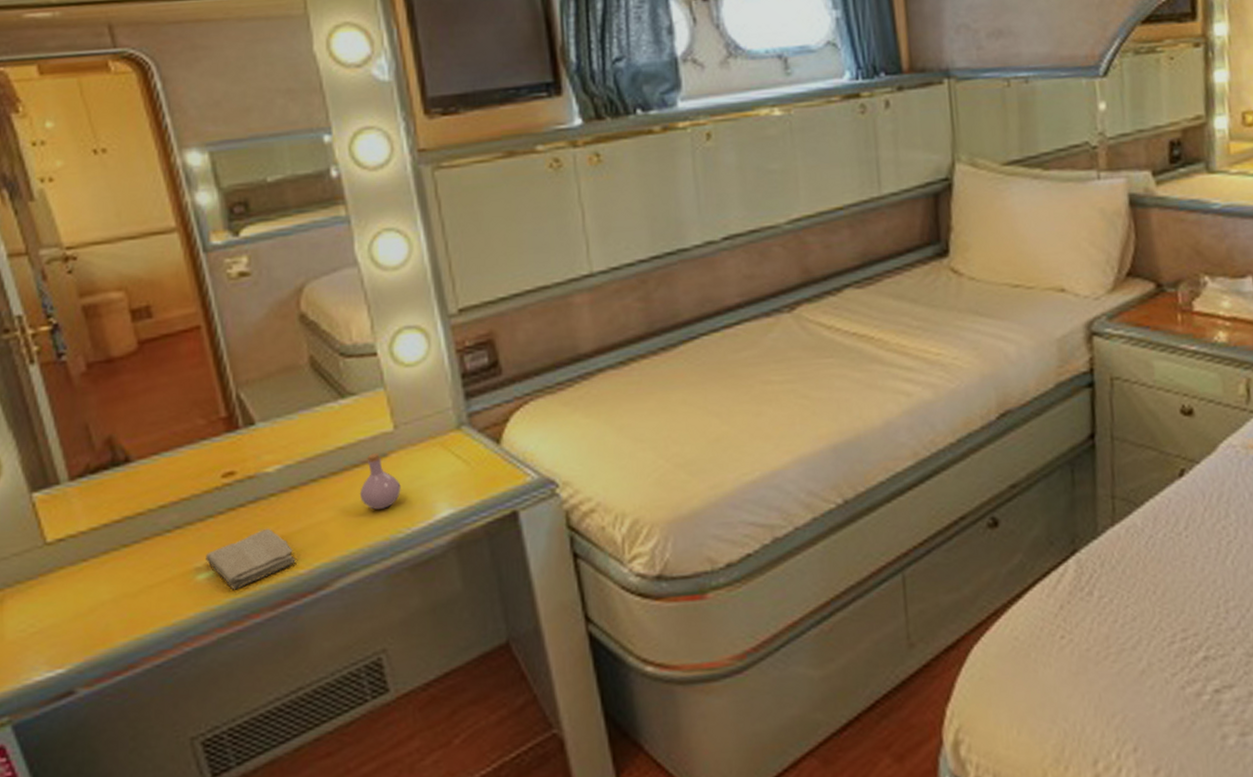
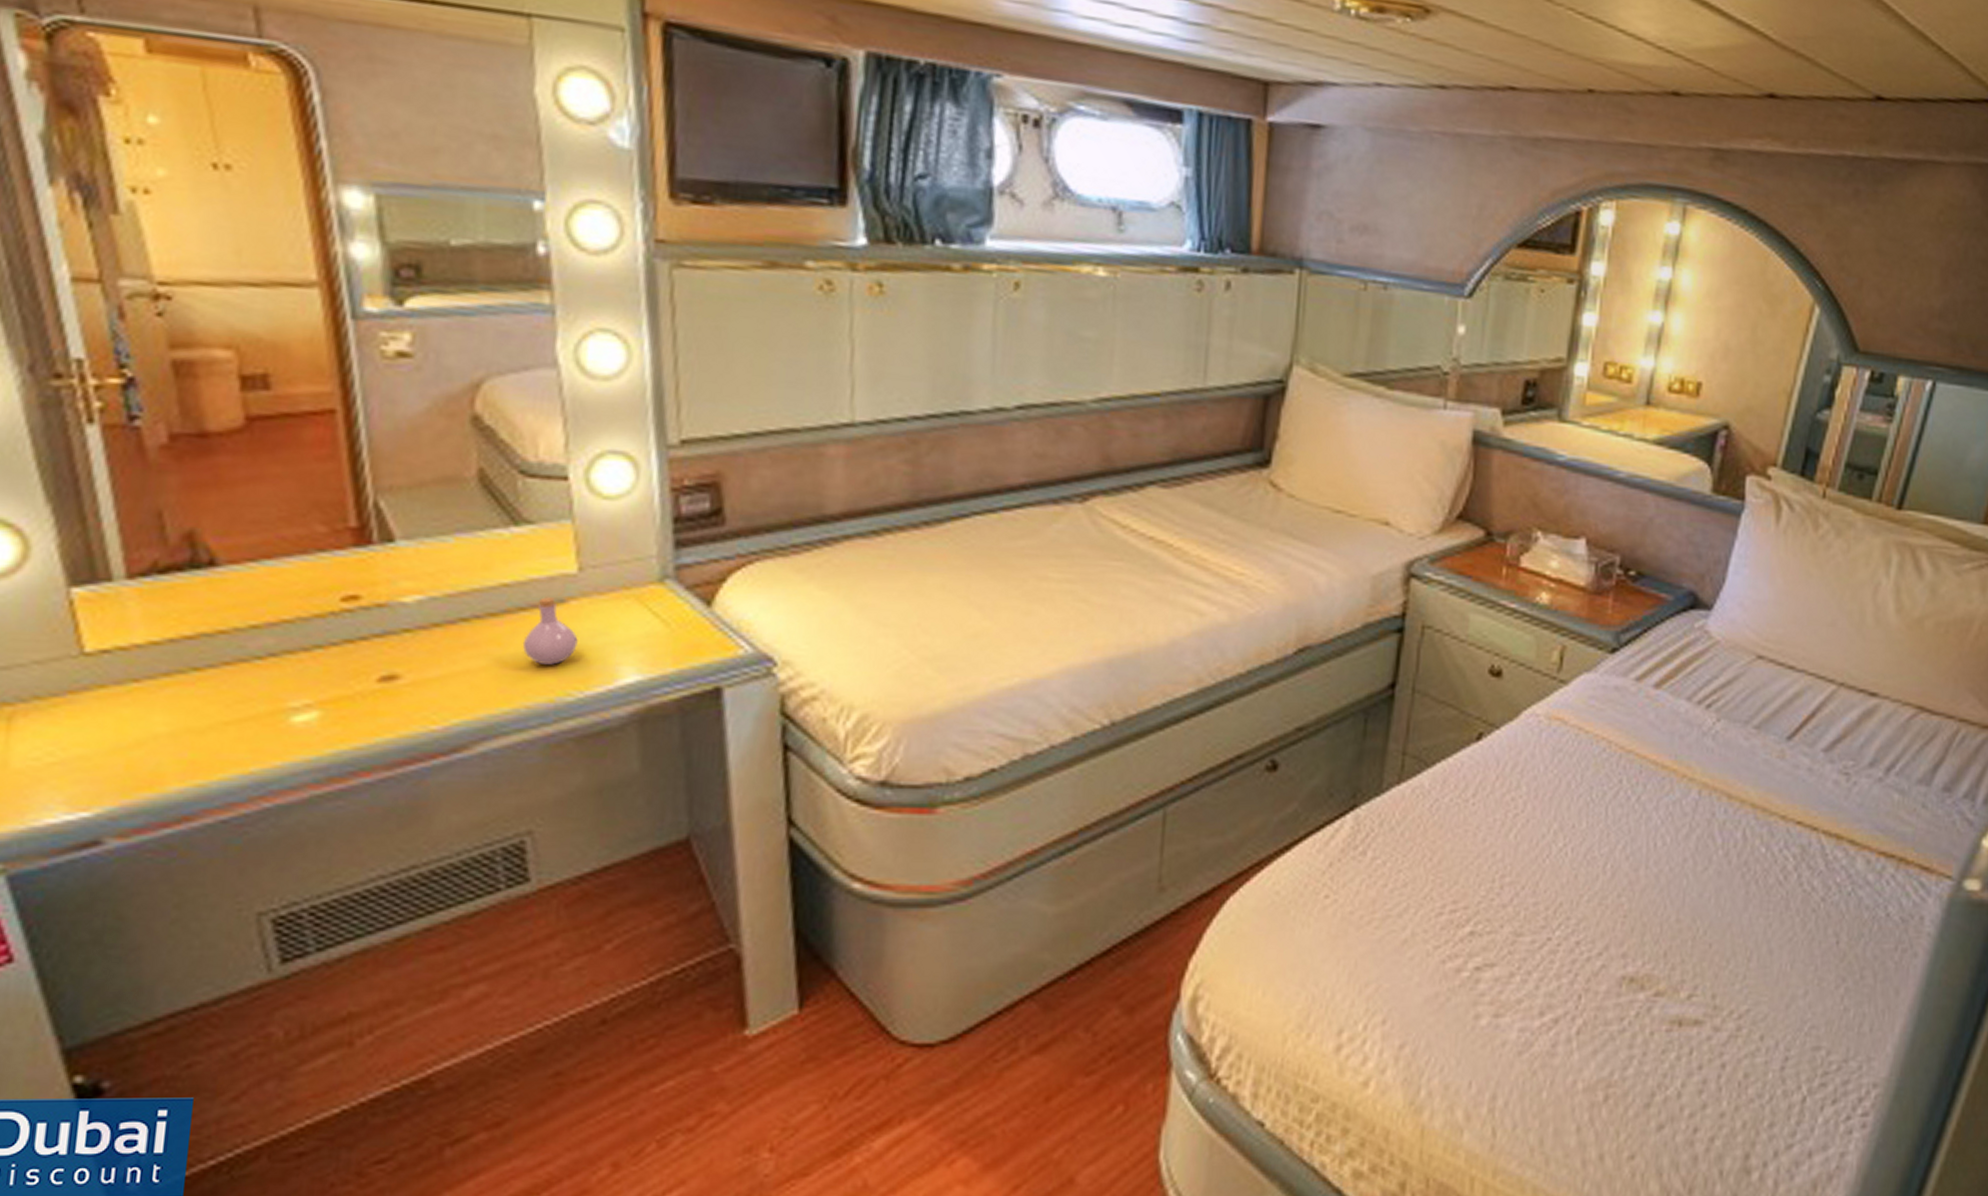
washcloth: present [206,528,296,590] -> none [306,670,428,740]

